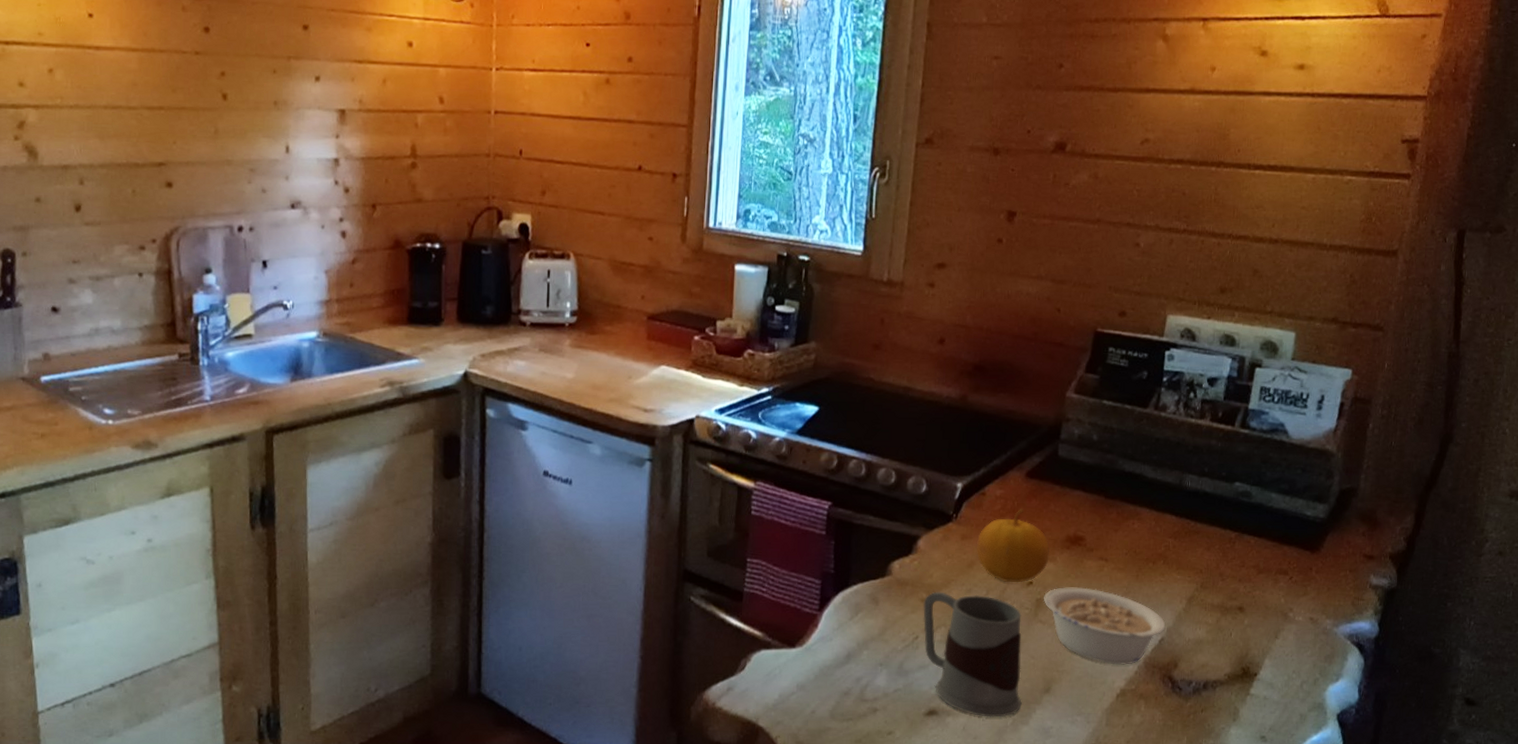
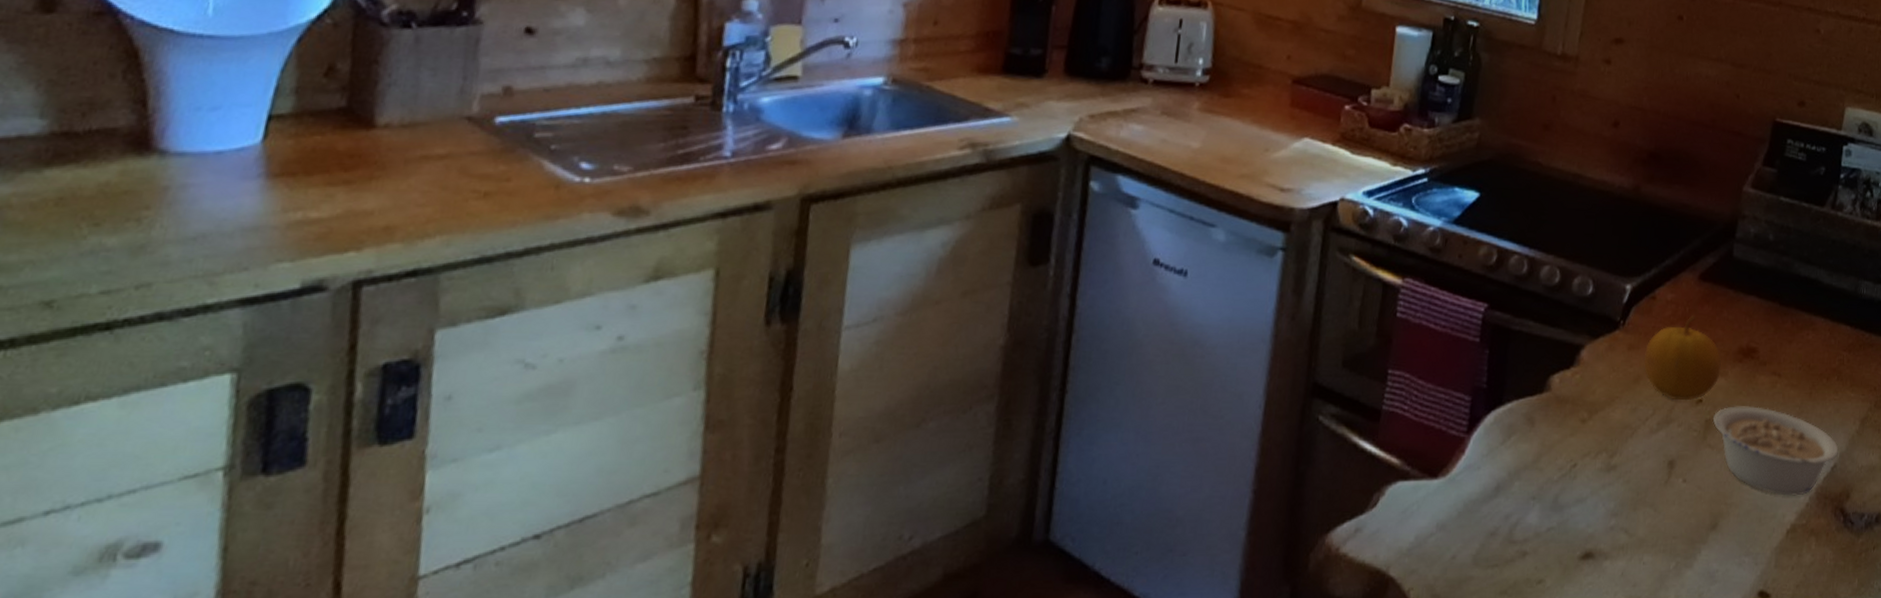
mug: present [923,591,1022,717] -> none [1583,410,1689,560]

